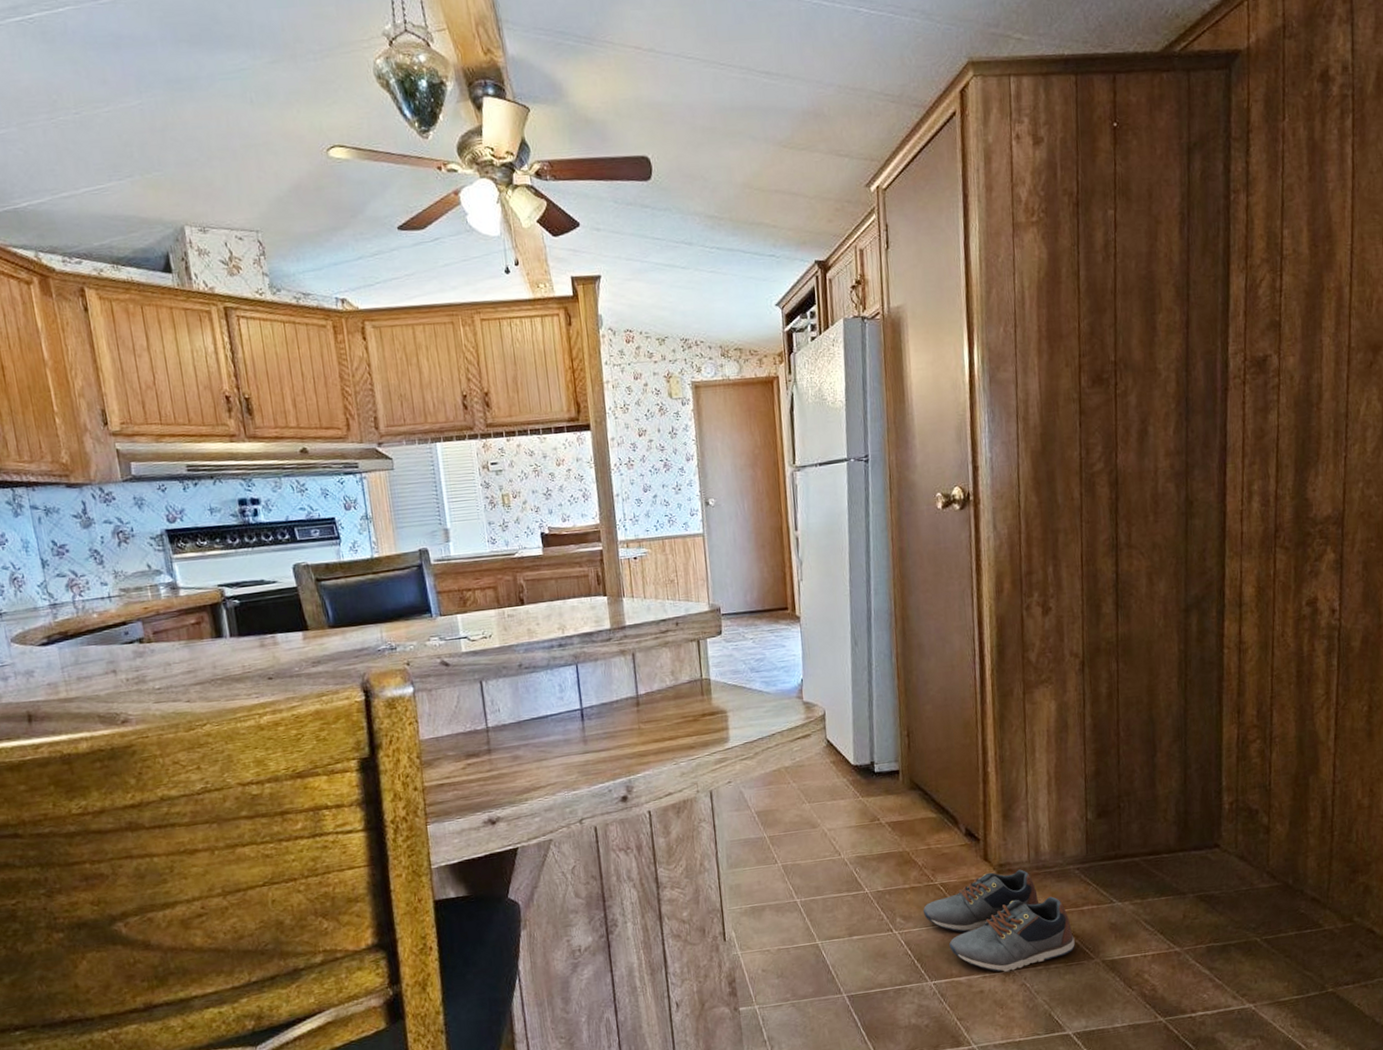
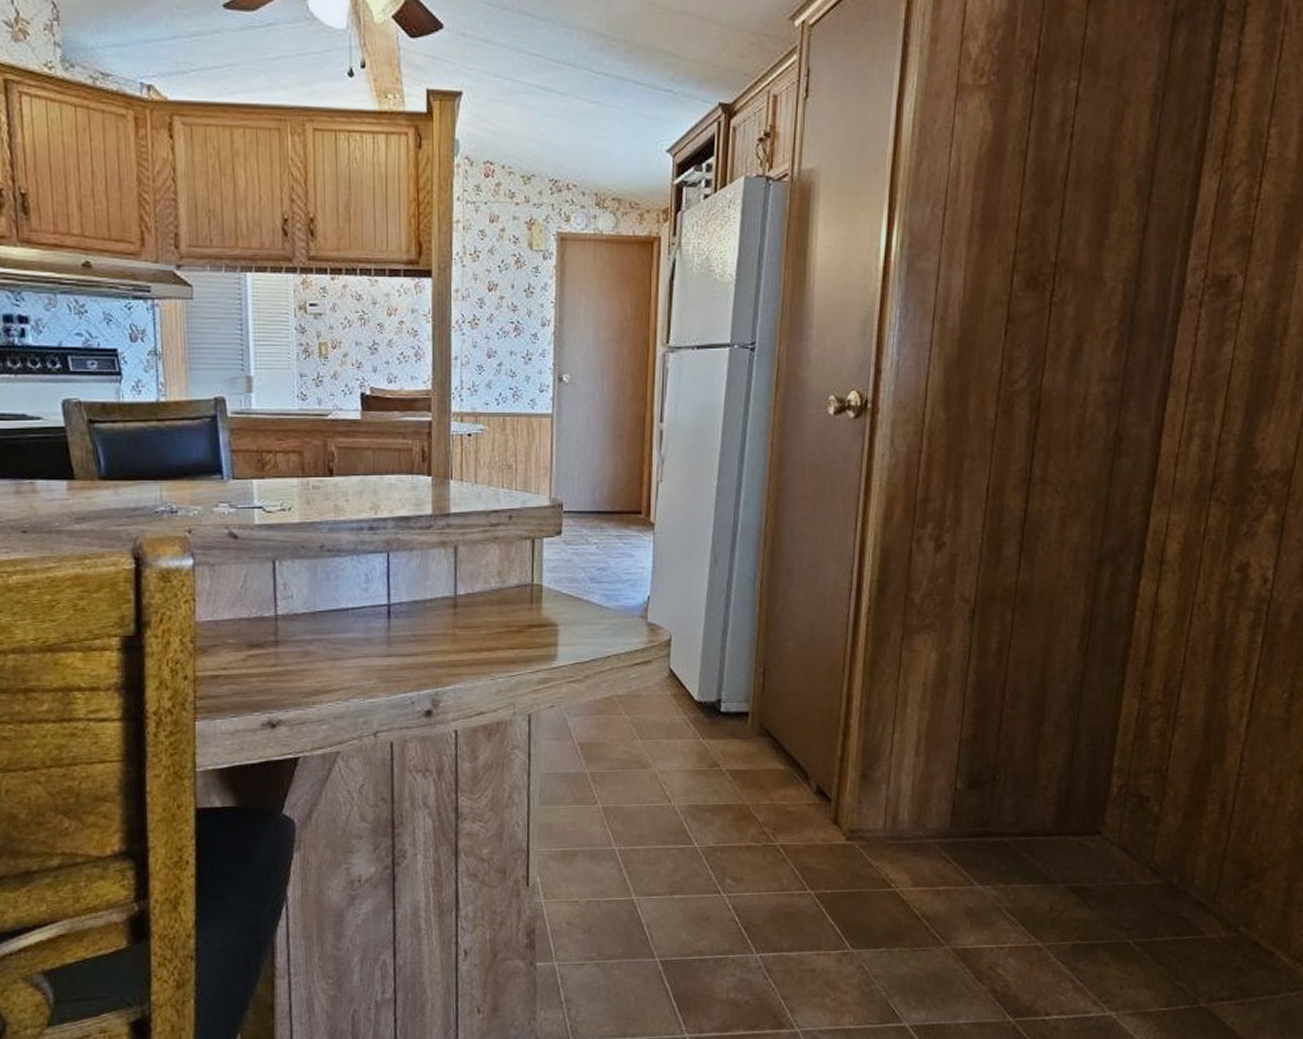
shoe: present [923,869,1075,972] -> none [757,838,925,951]

